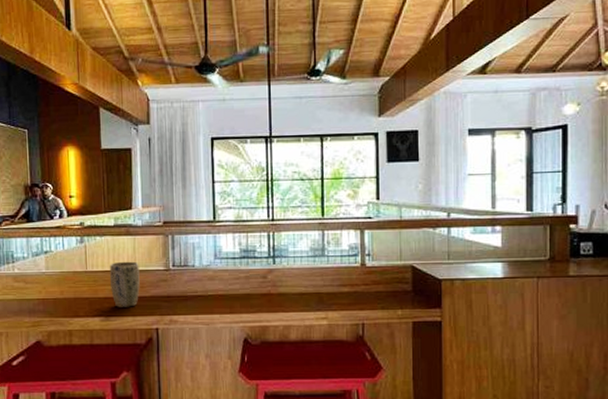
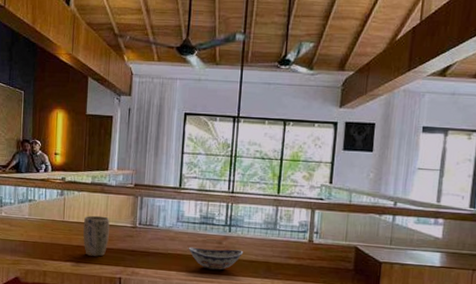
decorative bowl: none [230,283,292,308] -> present [188,247,244,270]

